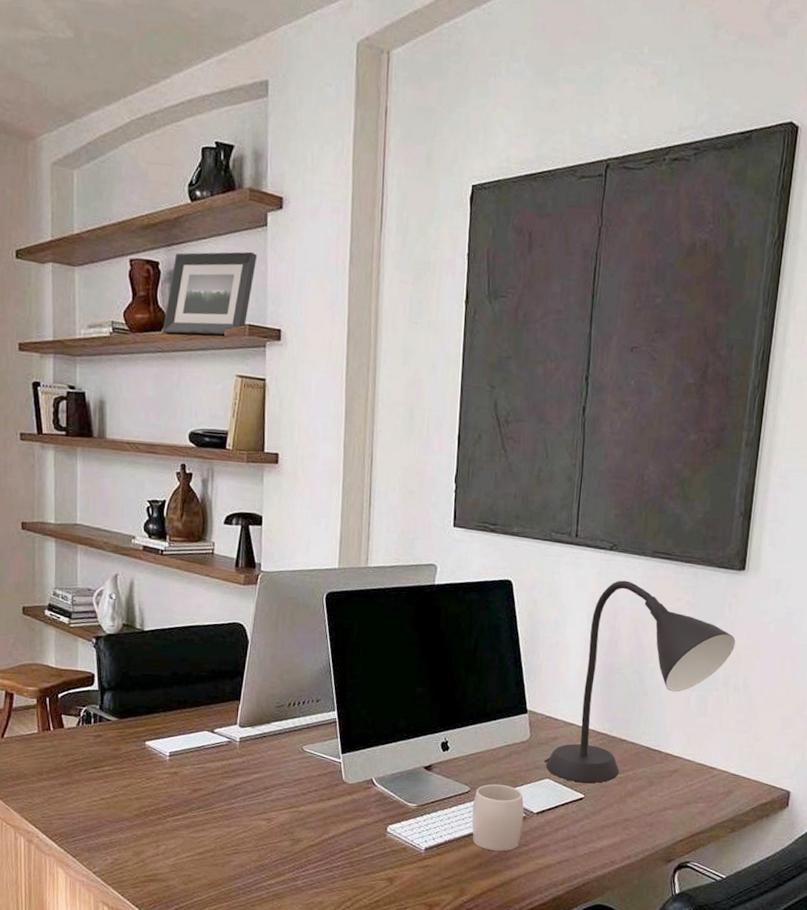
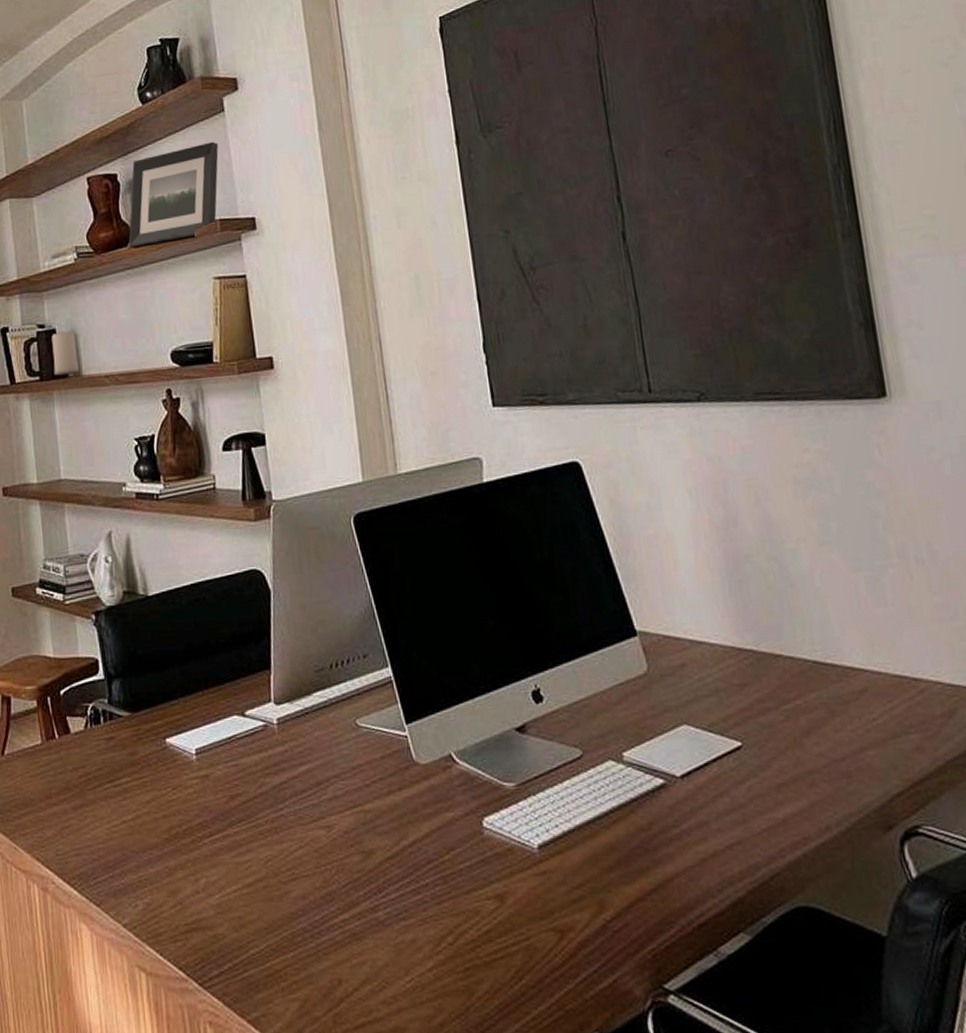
candle: none [80,396,104,436] -> present [51,330,80,376]
mug: present [471,784,525,852] -> none [590,740,667,840]
desk lamp: present [544,580,736,783] -> none [674,437,901,725]

